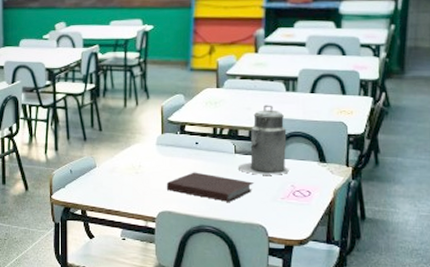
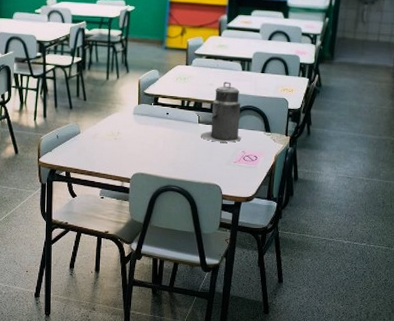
notebook: present [166,172,255,202] -> none [140,139,214,165]

